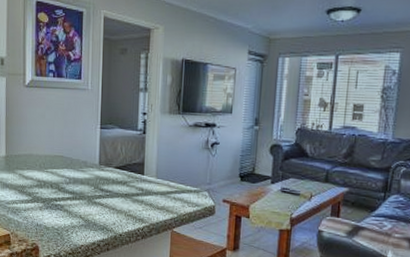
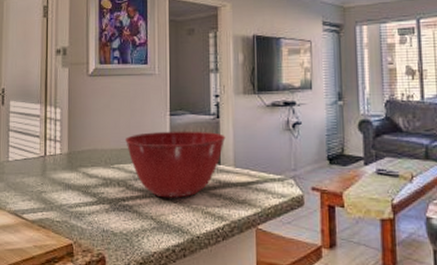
mixing bowl: none [59,142,150,202] -> present [126,131,226,198]

